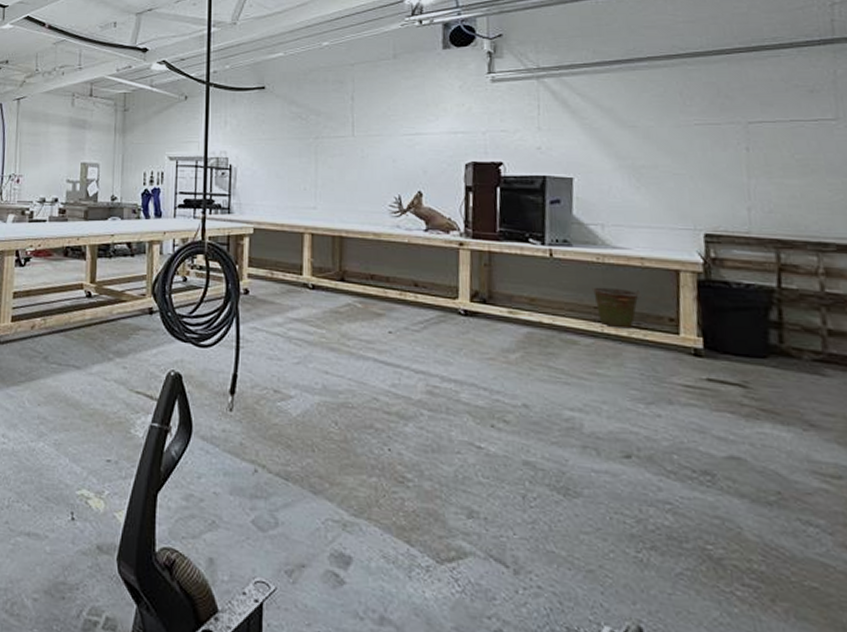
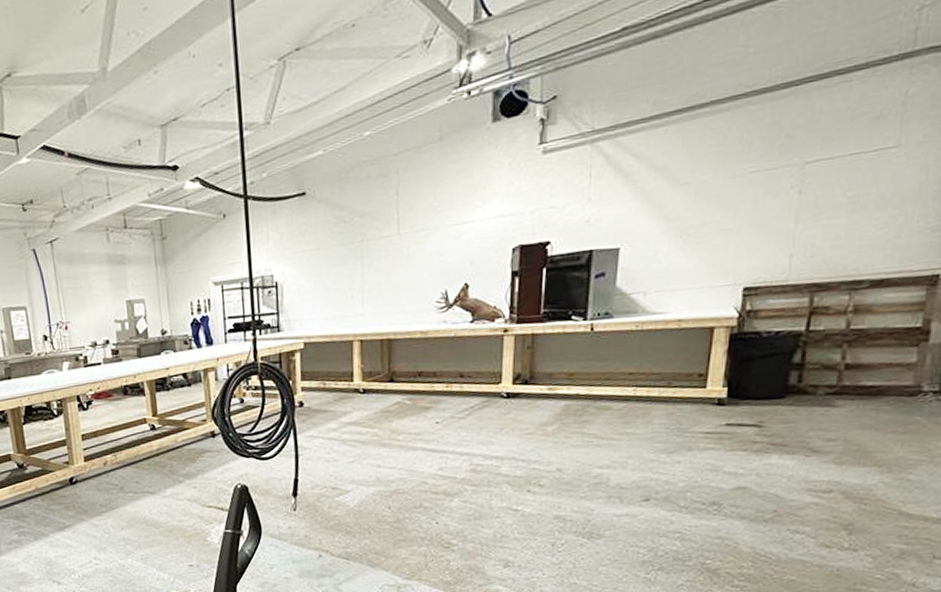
bucket: present [591,286,643,329] -> none [628,351,676,390]

